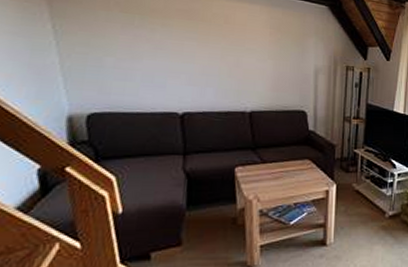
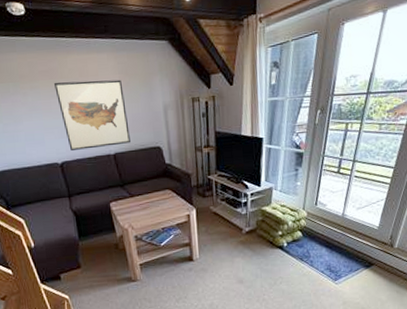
wall art: none [191,23,273,103] -> present [53,79,131,150]

